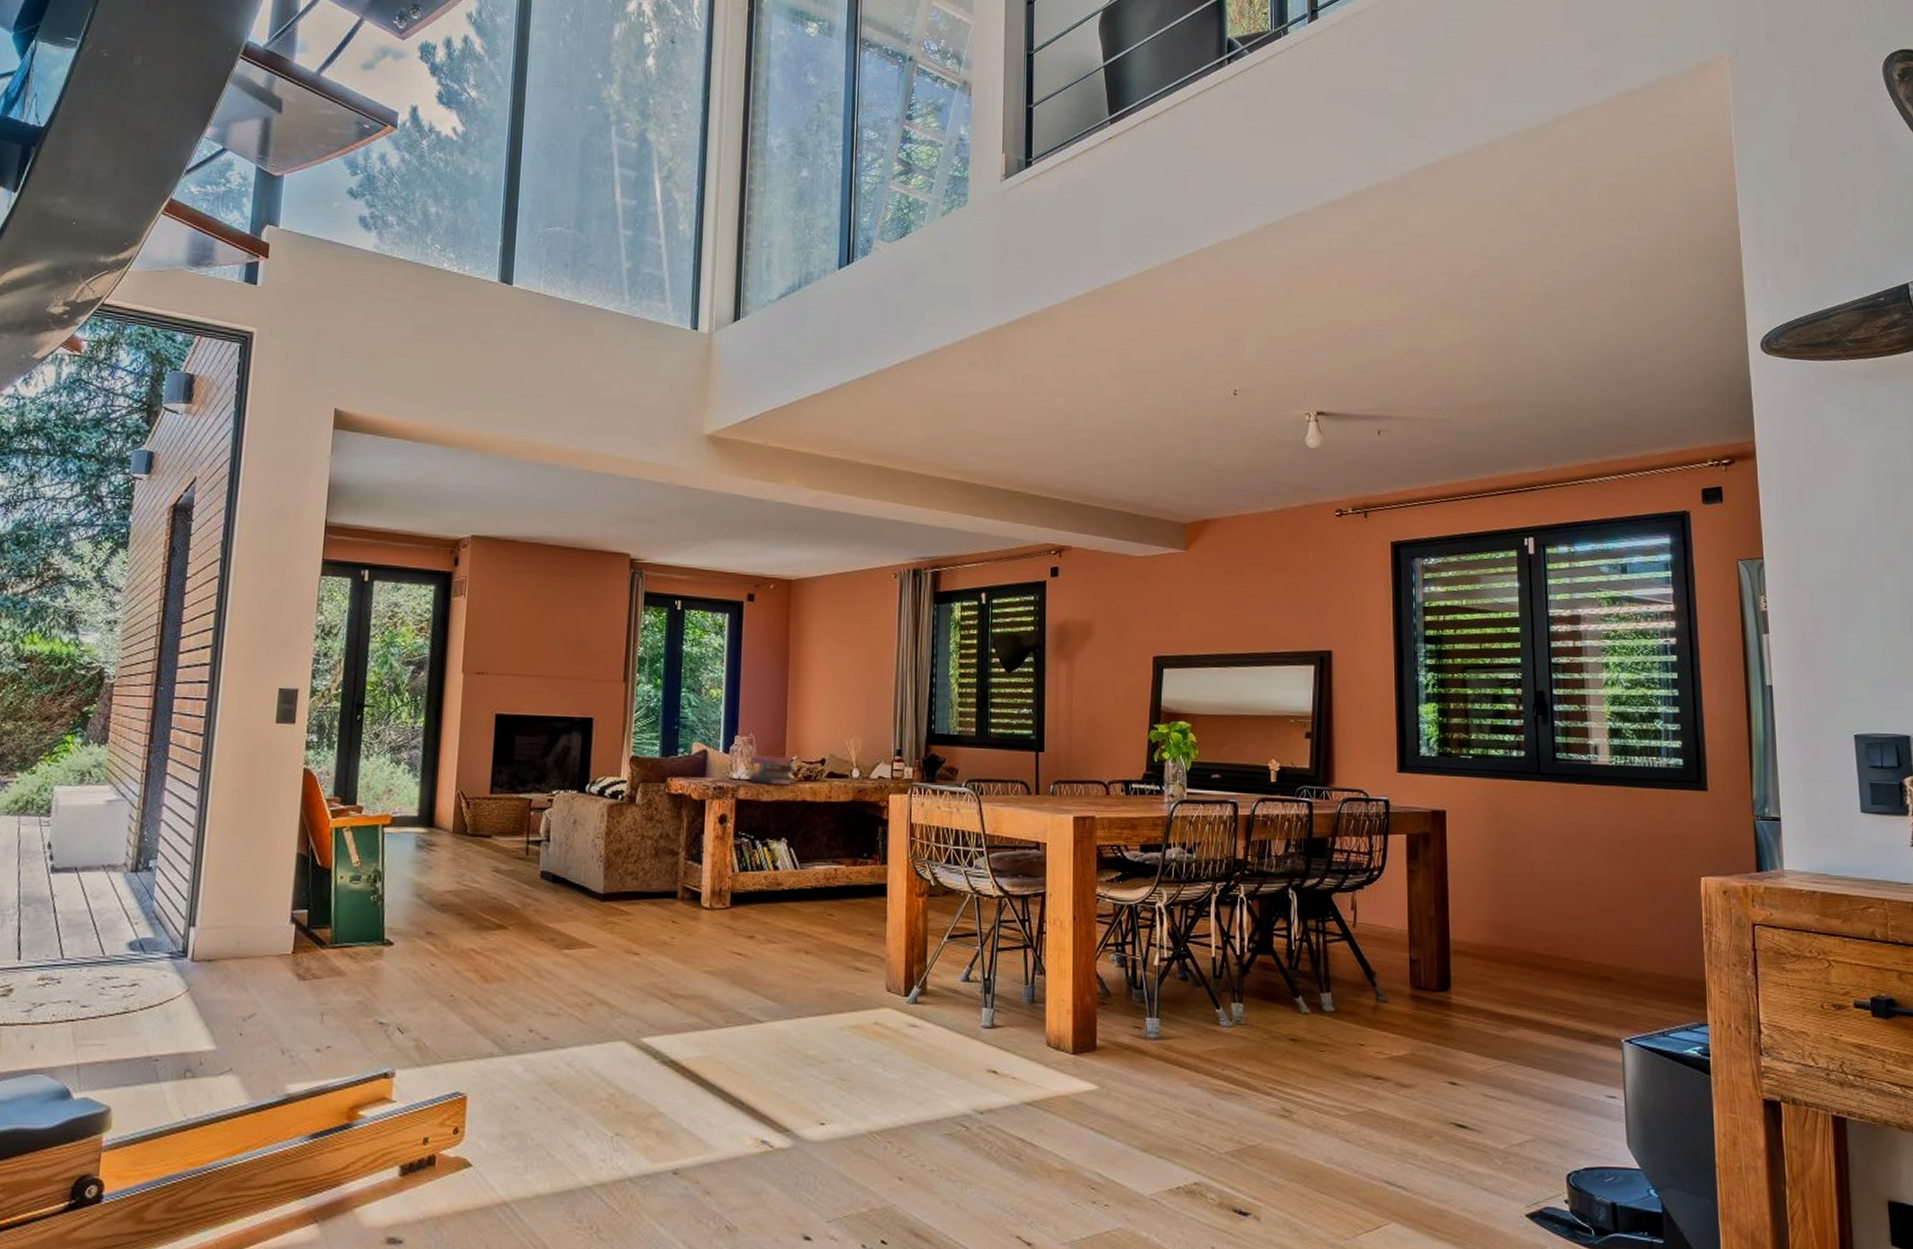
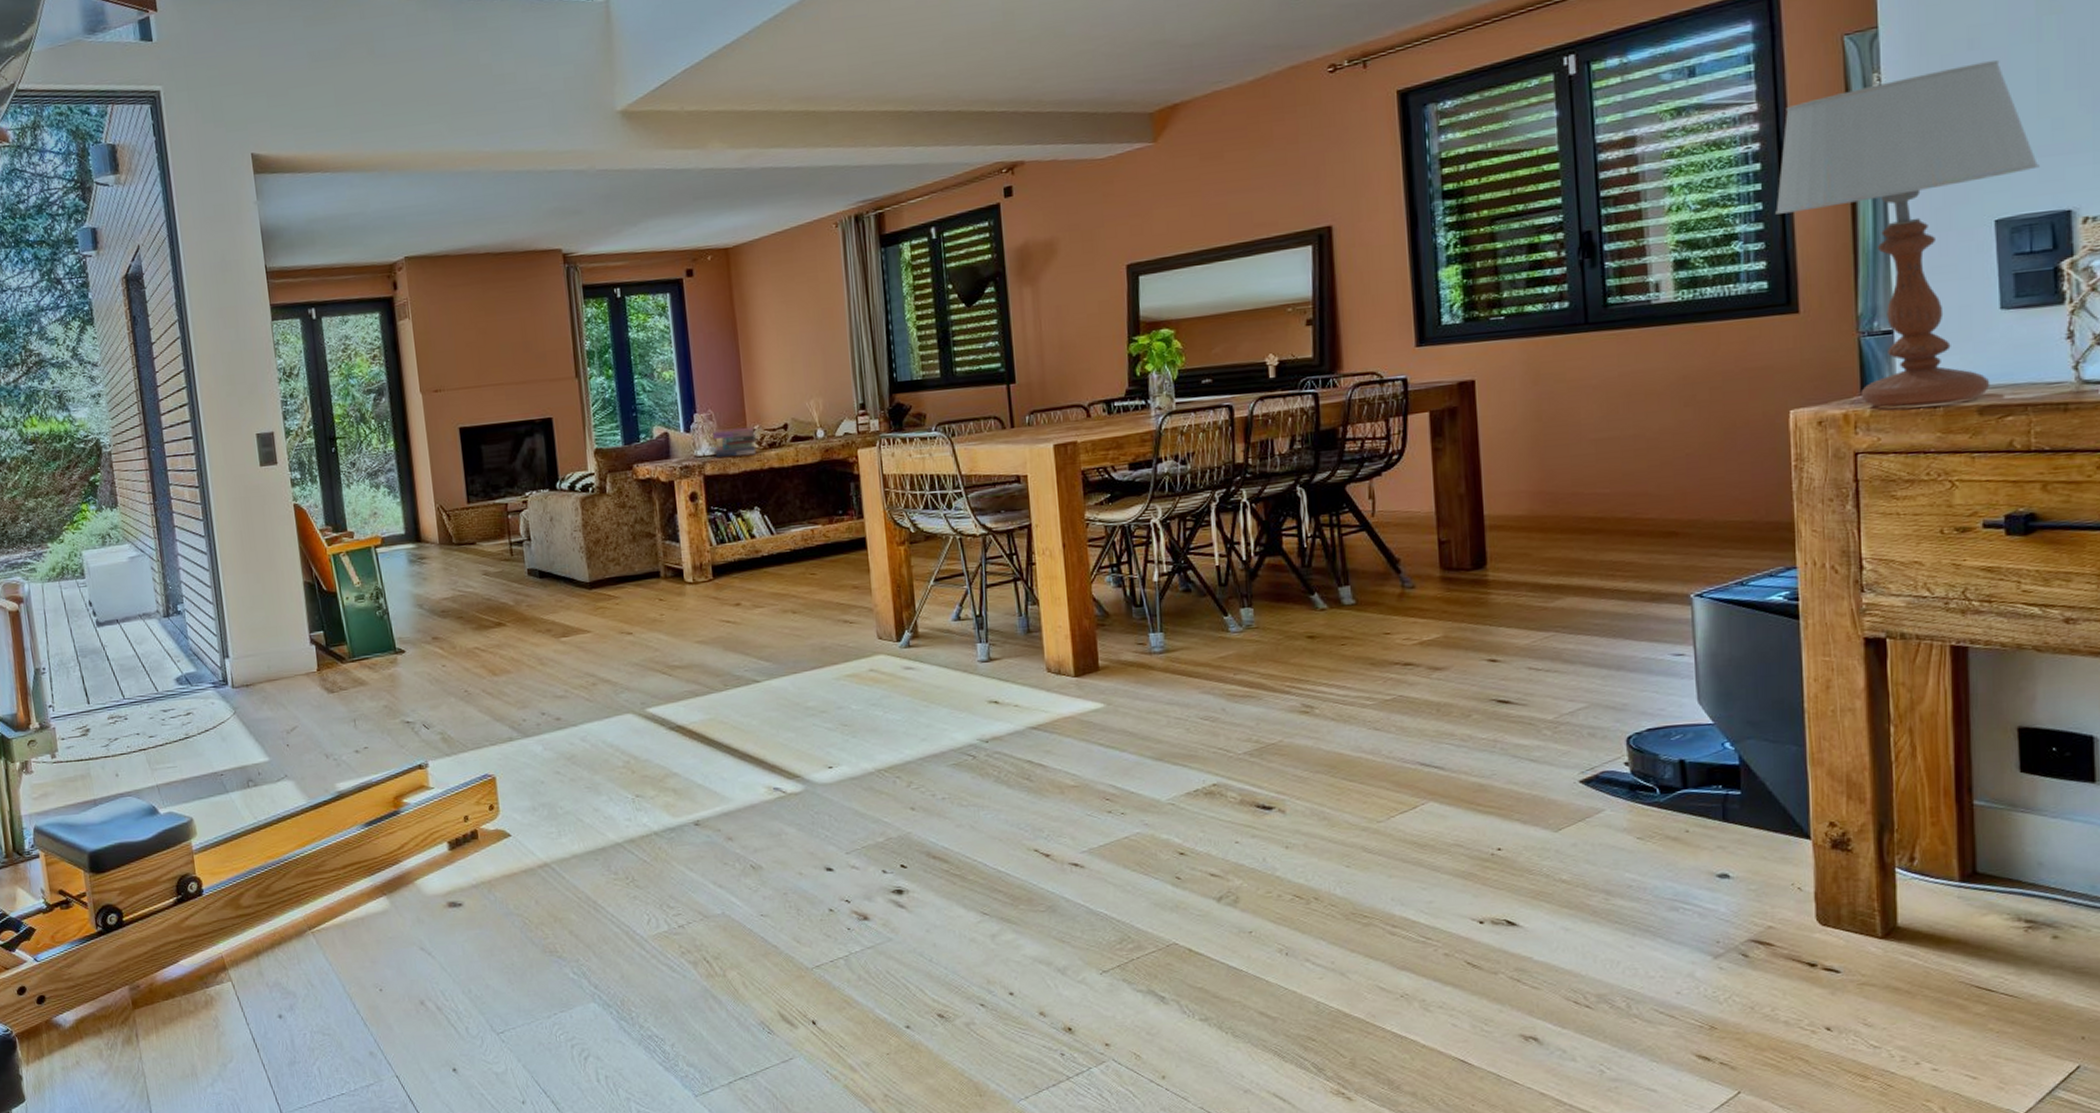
table lamp: none [1688,601,1885,890] -> present [1775,60,2039,408]

